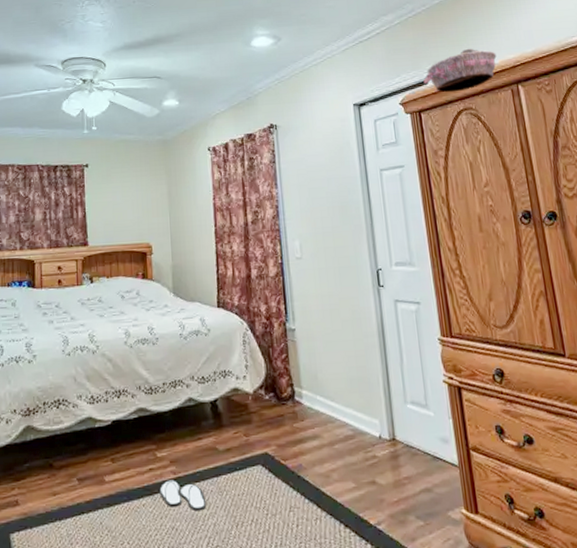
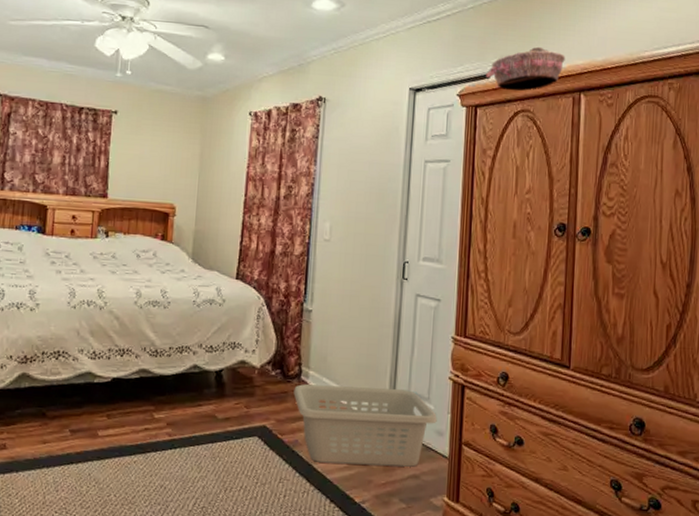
slippers: present [159,480,207,510] -> none [152,441,198,472]
laundry basket: none [289,399,439,485] -> present [293,384,437,467]

